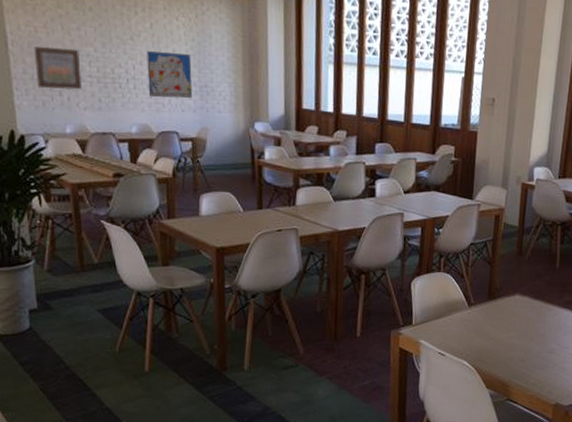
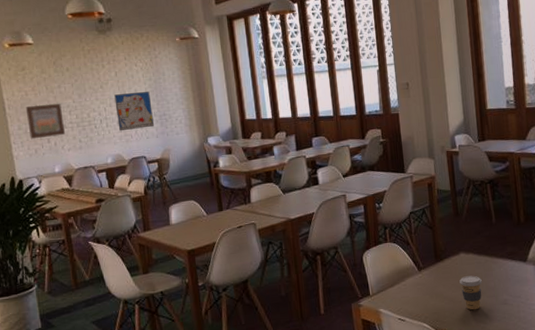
coffee cup: none [509,319,533,355] -> present [459,275,482,310]

